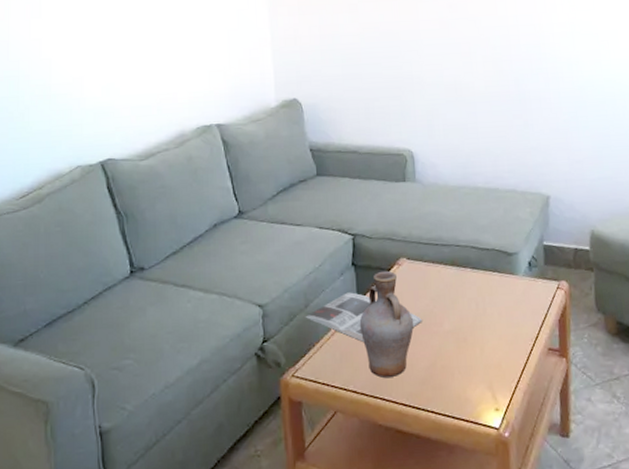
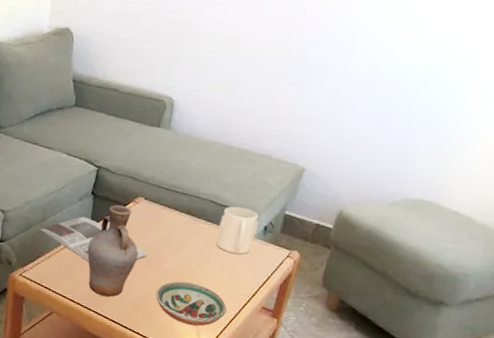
decorative bowl: none [441,339,515,388] -> present [155,281,227,326]
mug: none [485,246,523,297] -> present [216,206,259,254]

